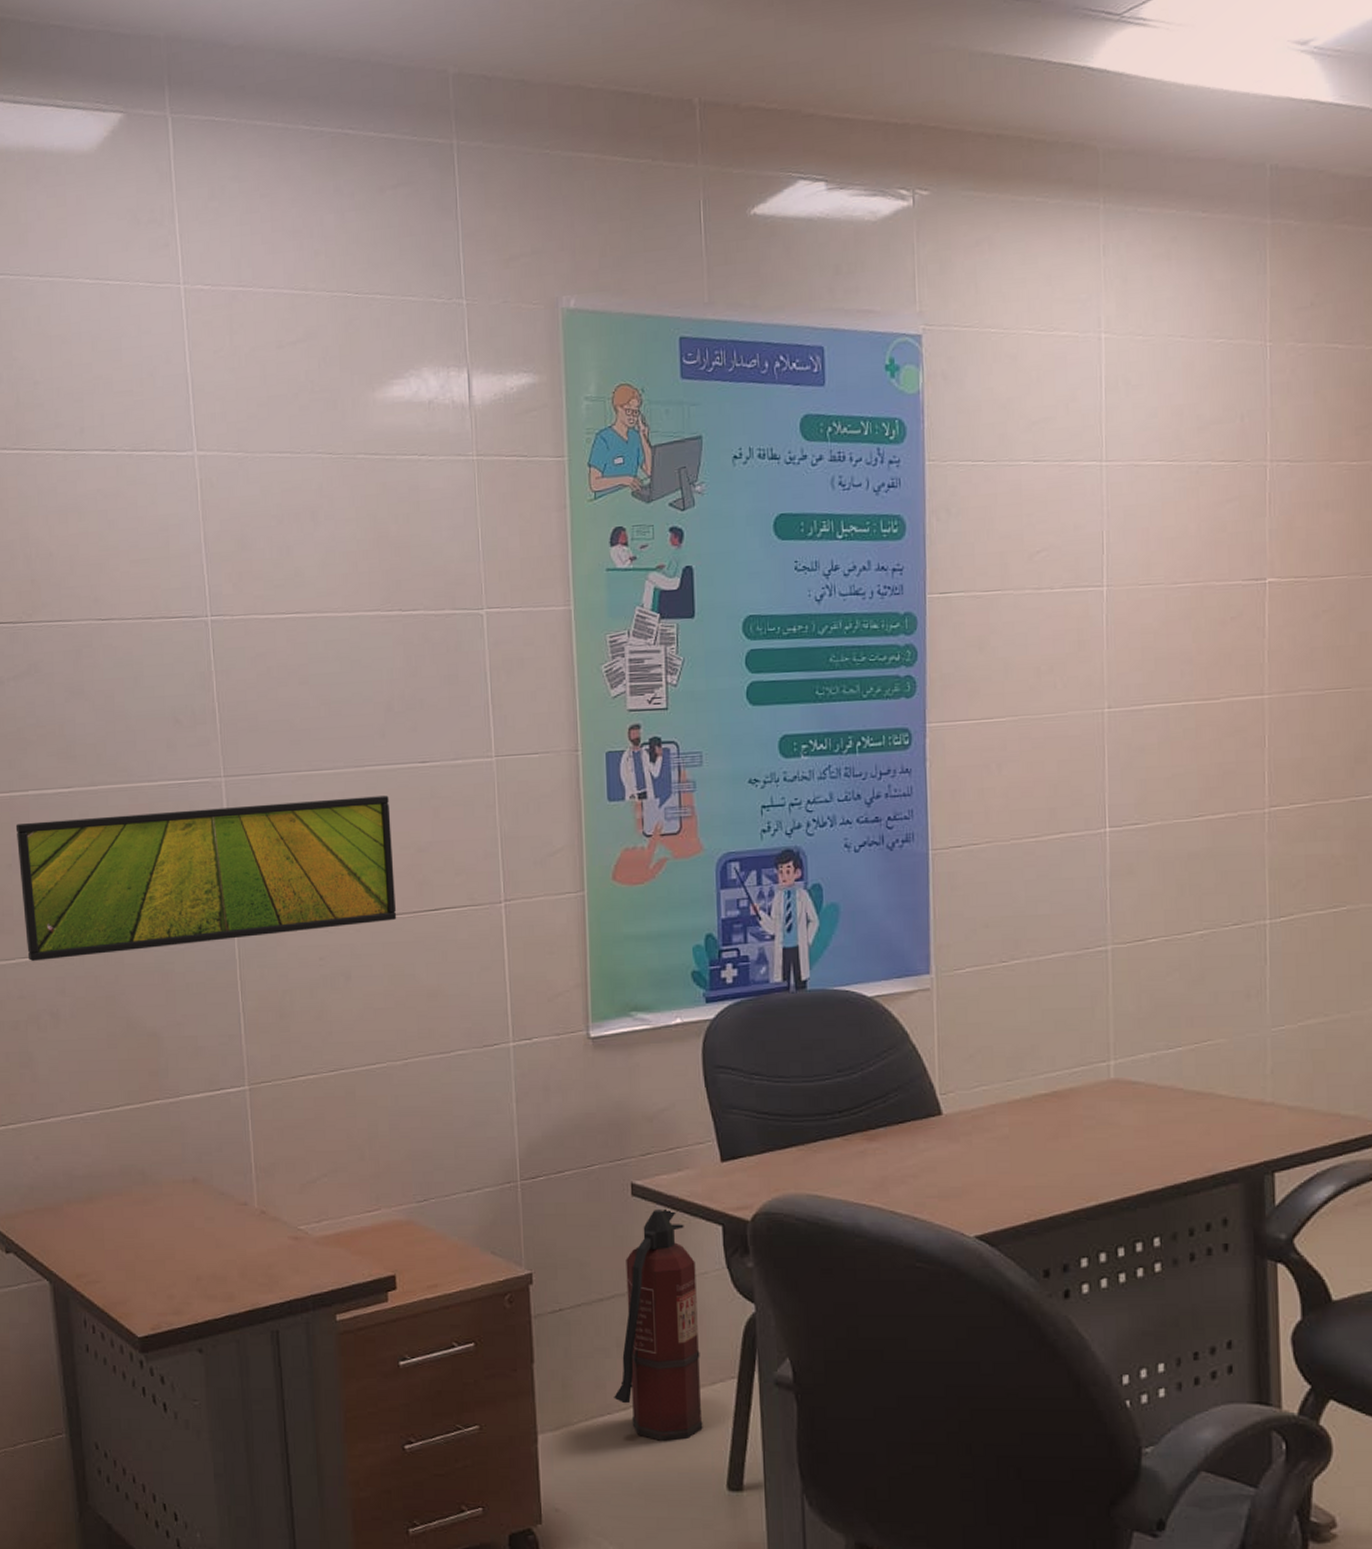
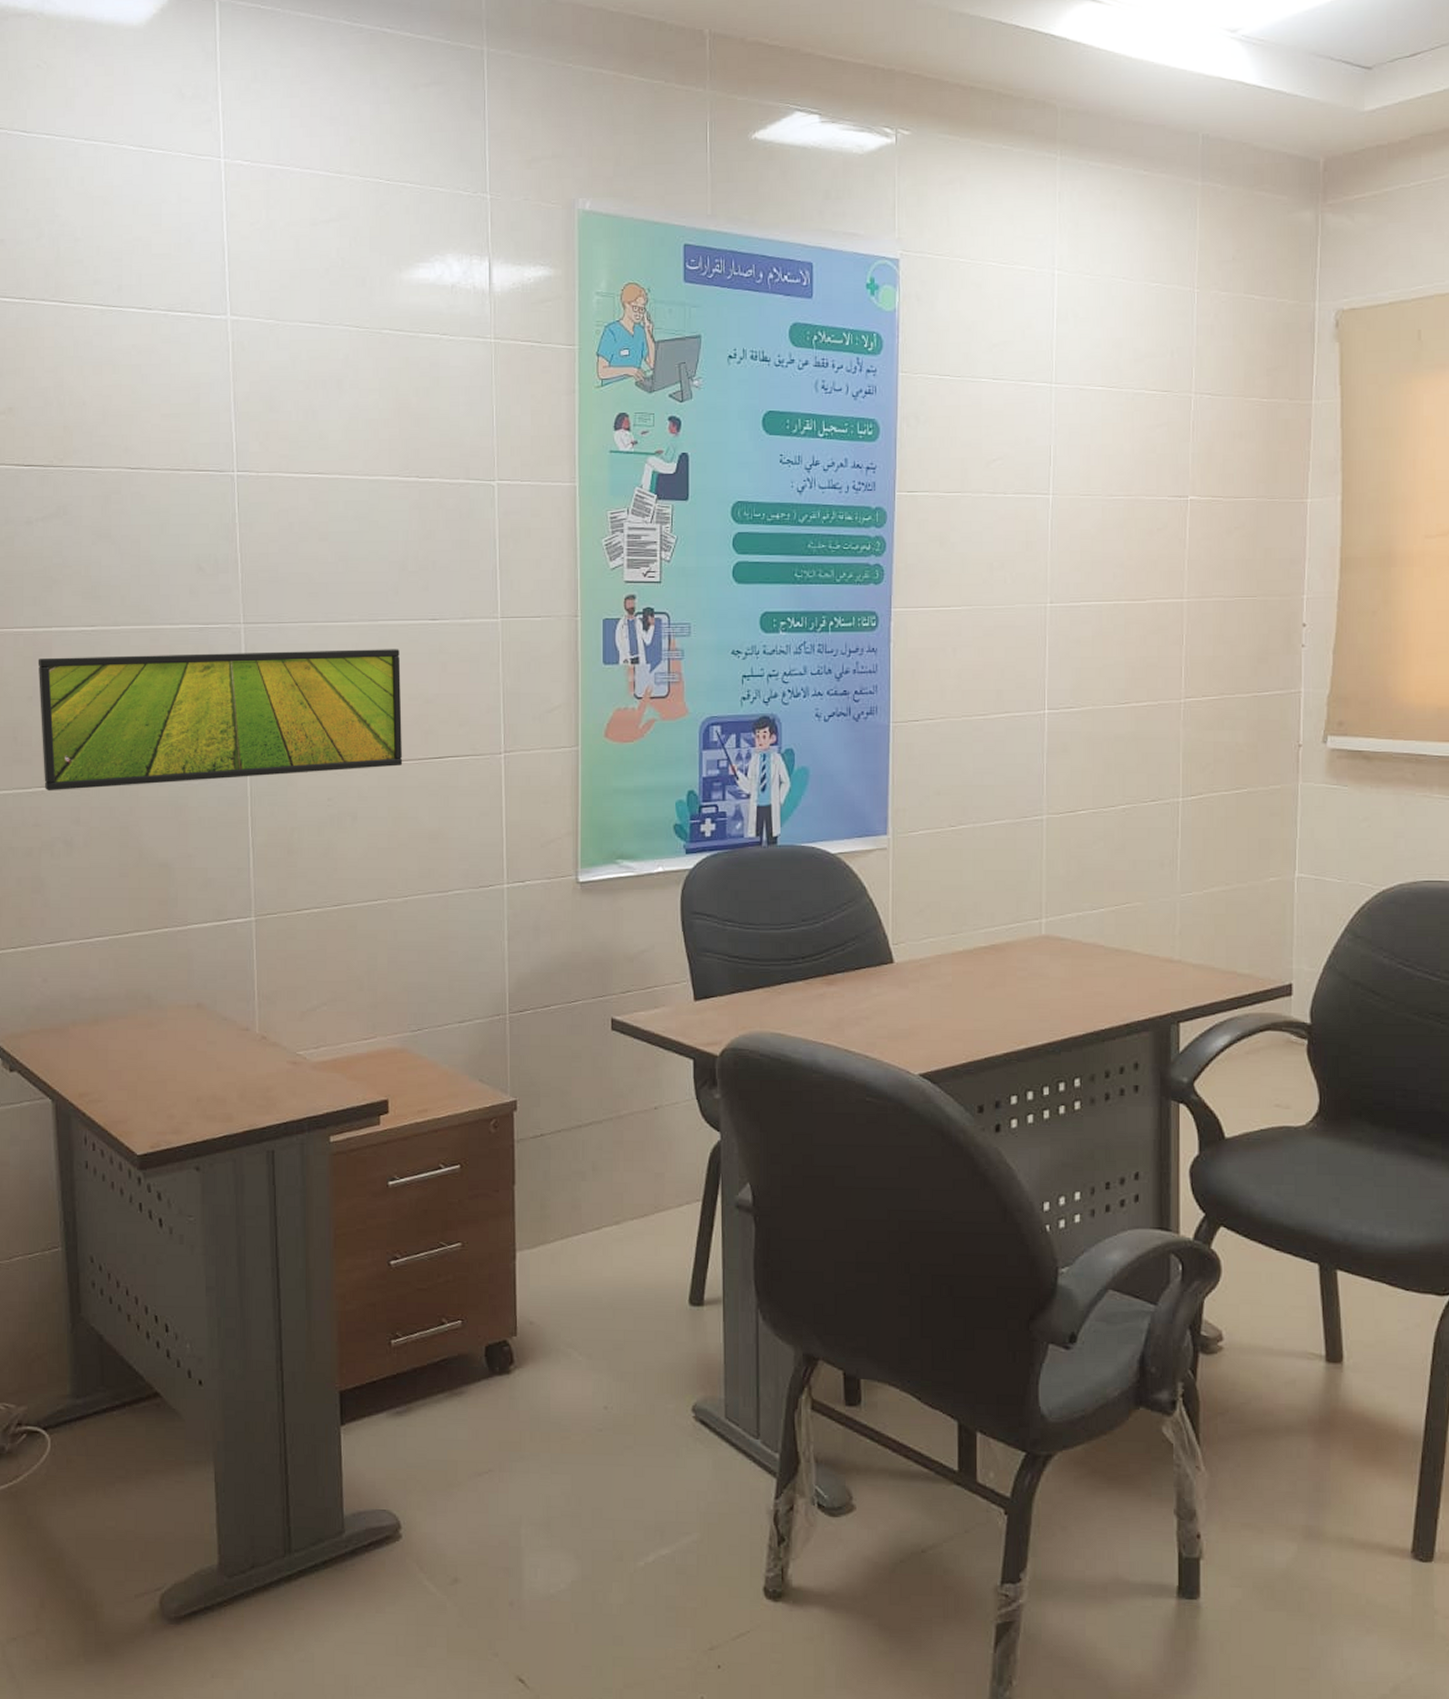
fire extinguisher: present [614,1207,703,1441] -> none [588,1041,669,1259]

